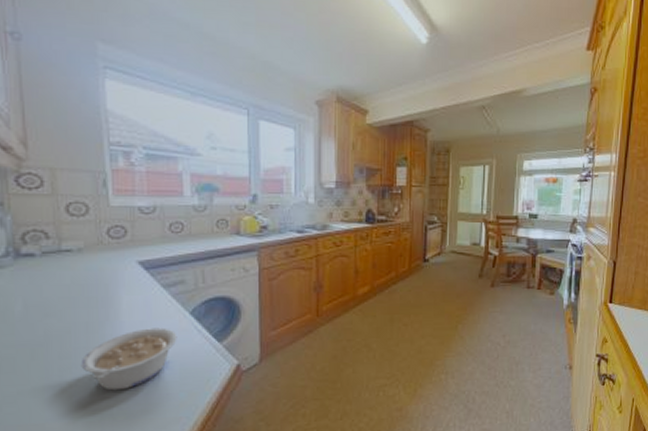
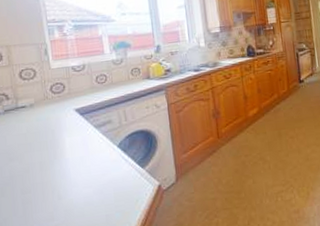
legume: present [81,327,177,391] -> none [38,160,110,217]

